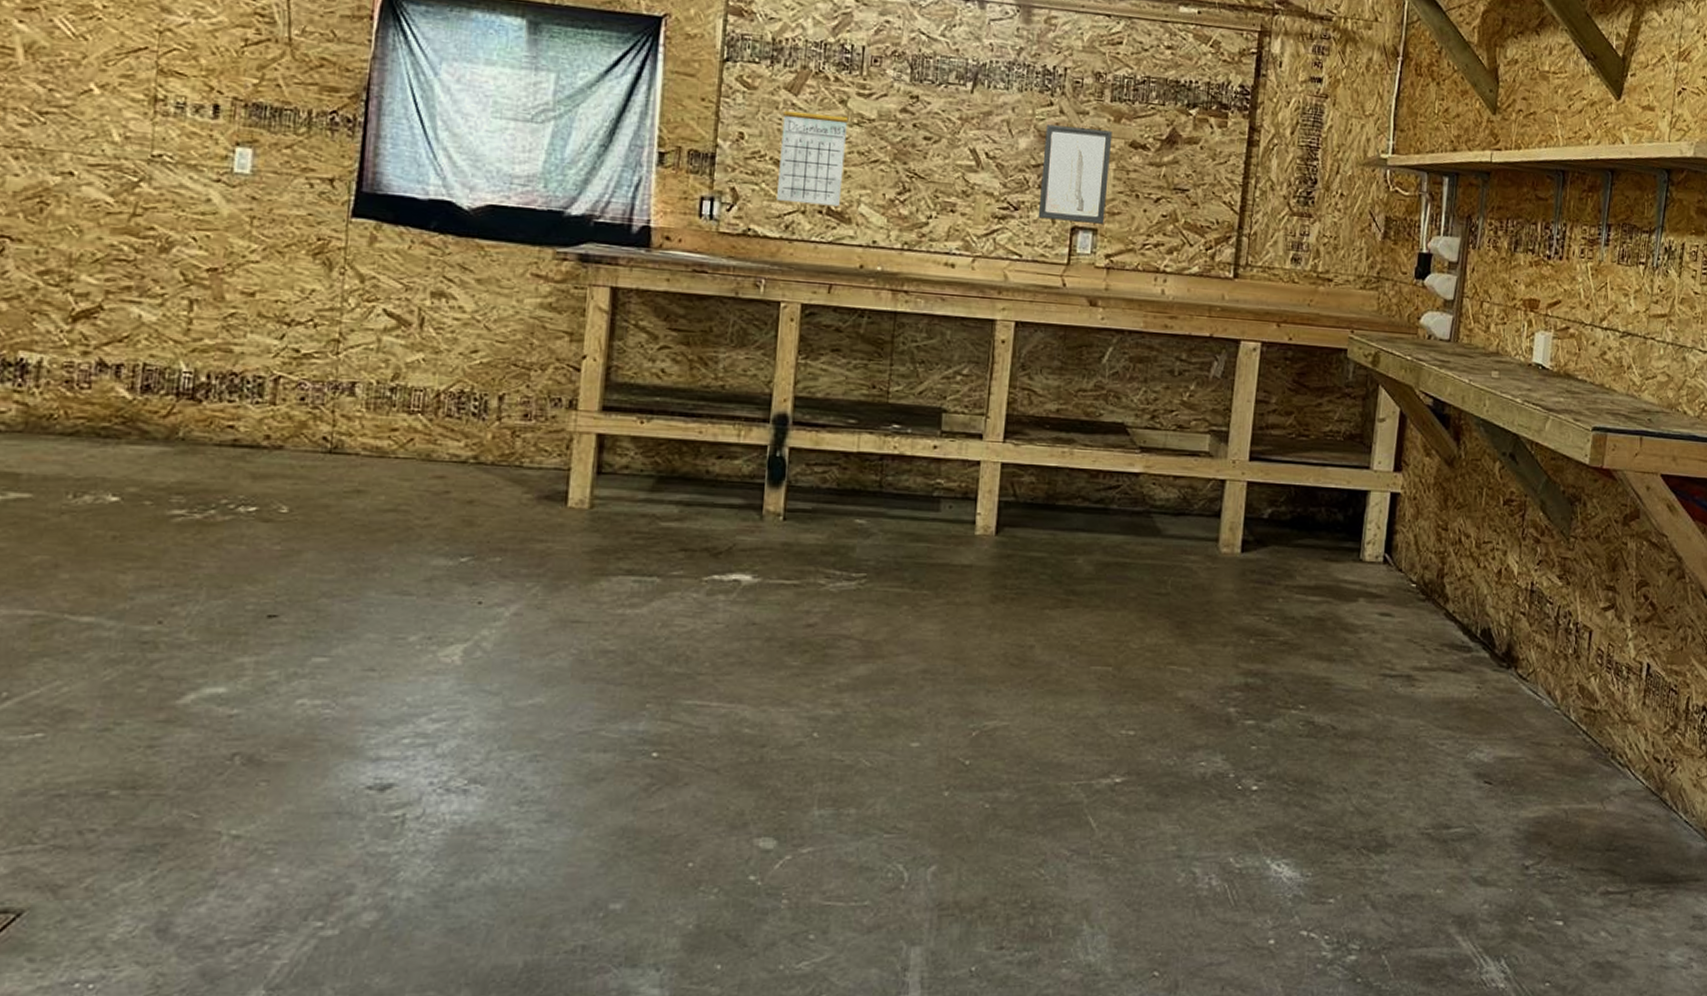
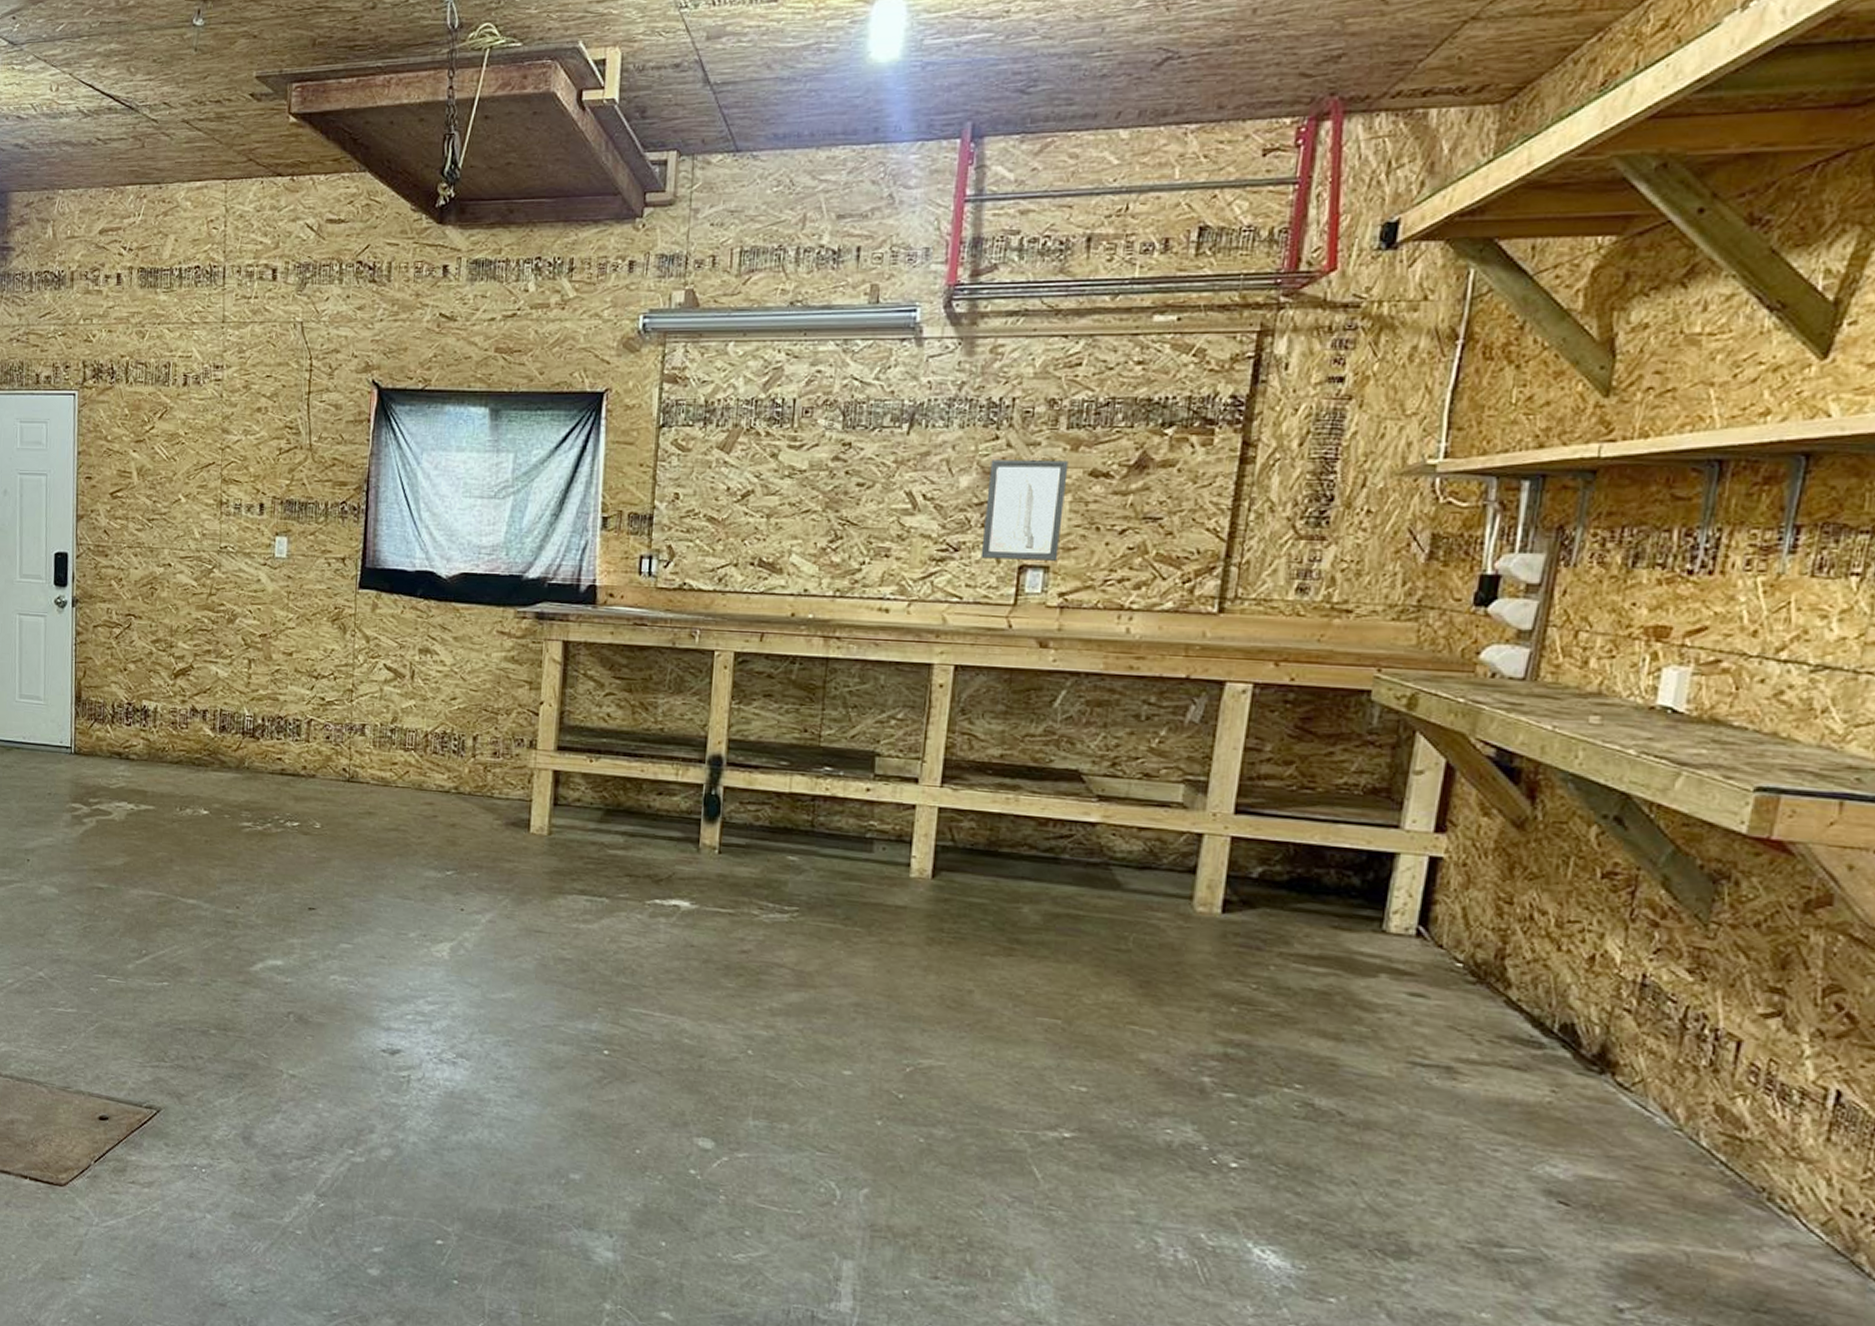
calendar: present [777,93,849,207] -> none [710,450,780,558]

